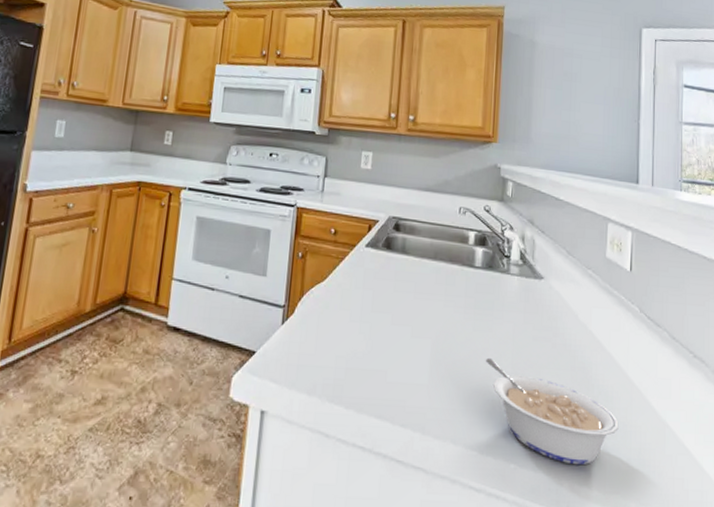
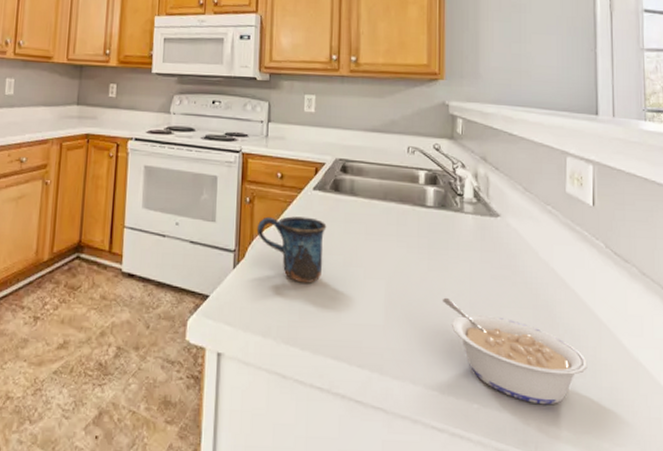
mug: none [307,272,377,341] -> present [256,216,327,283]

